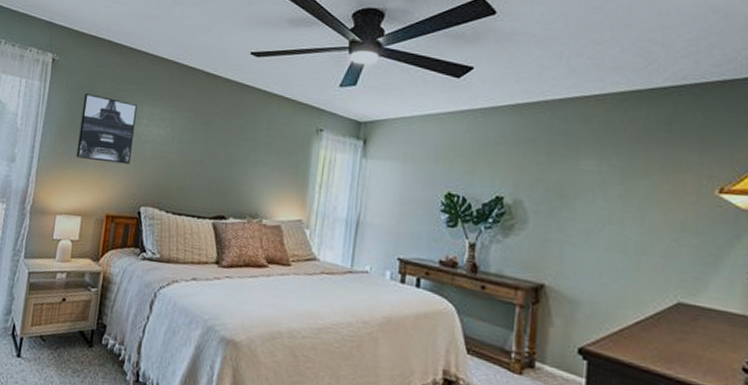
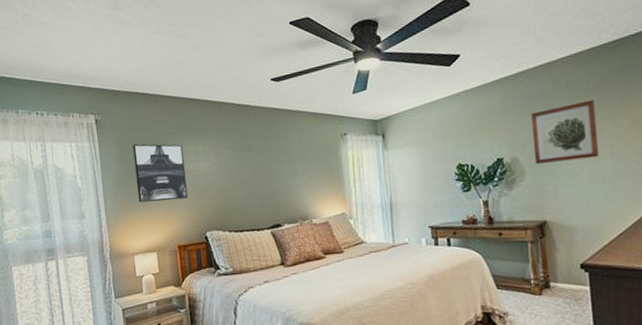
wall art: none [542,150,631,222] -> present [531,100,599,164]

